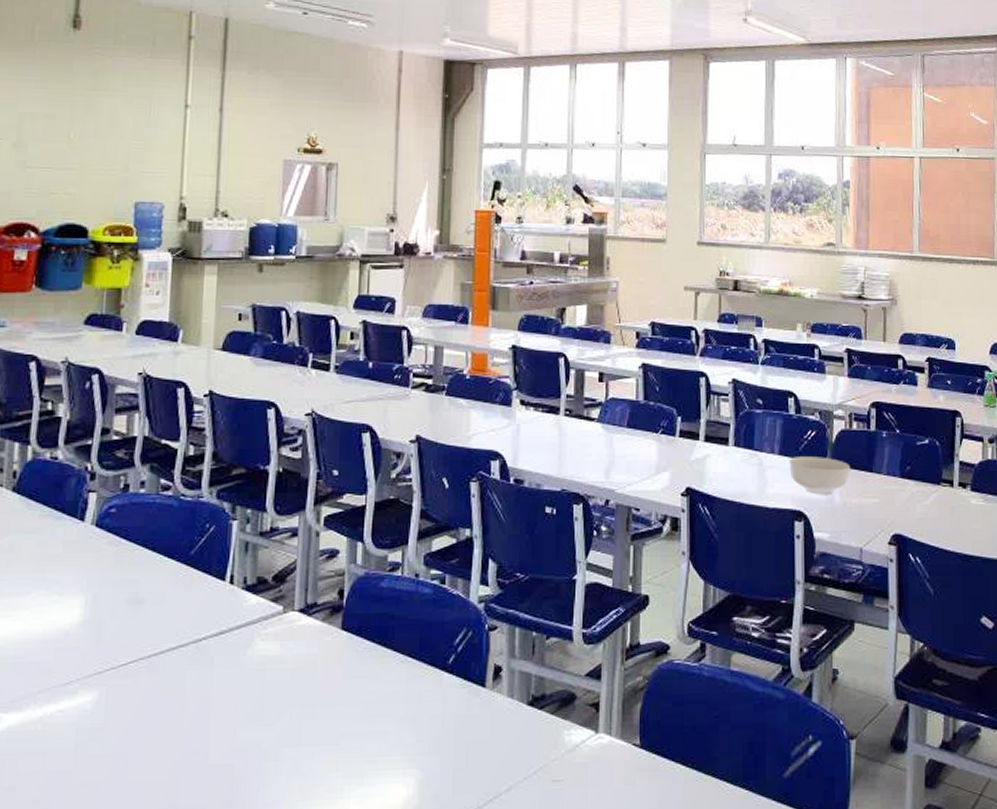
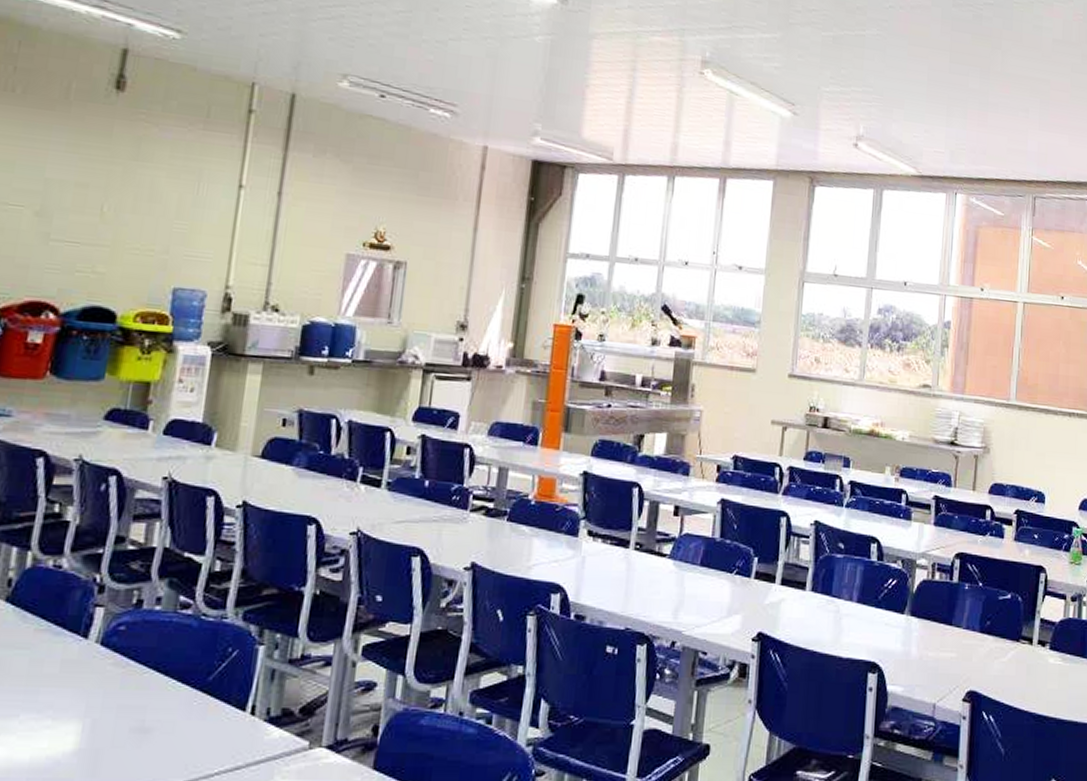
bowl: present [789,457,851,495] -> none [866,605,930,647]

